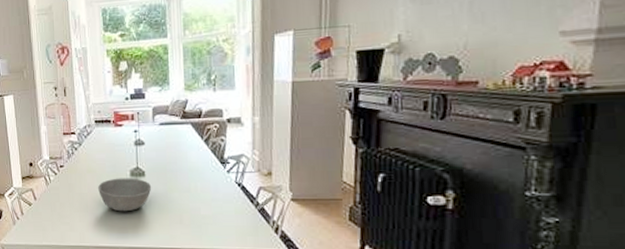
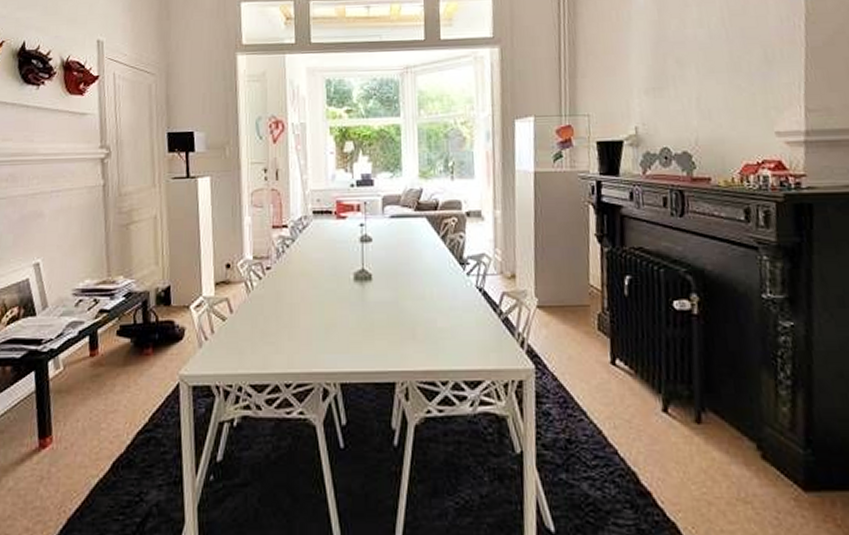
bowl: present [98,178,152,212] -> none [314,282,380,326]

